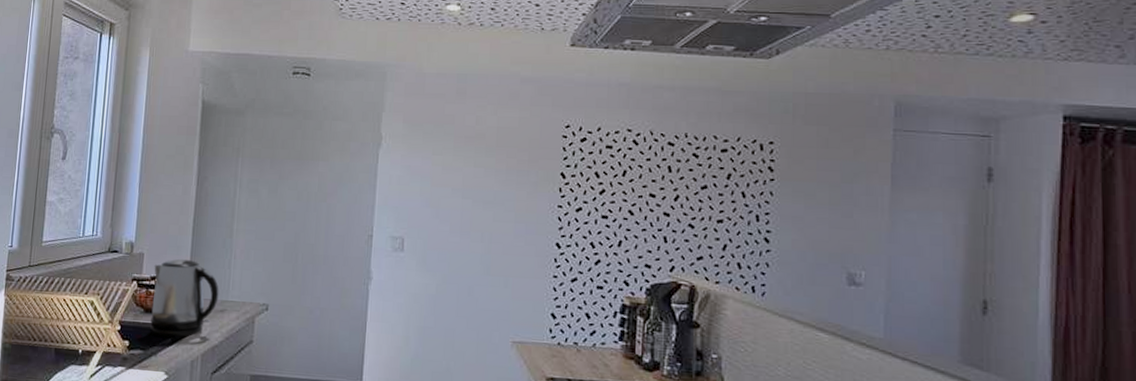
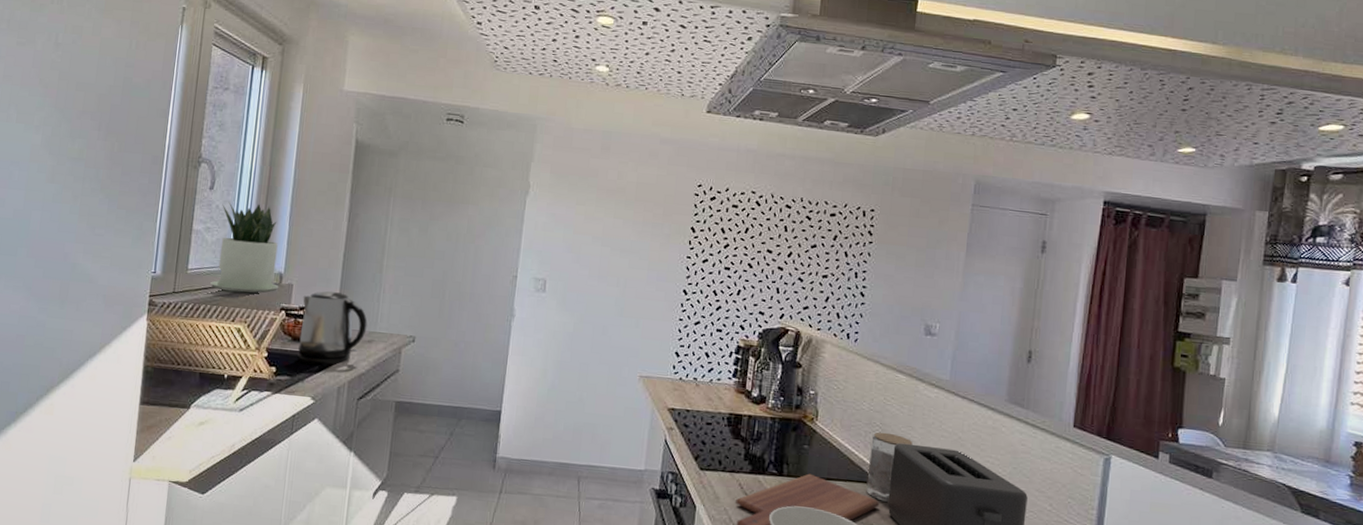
planter: none [64,171,130,264] -> present [210,202,279,294]

